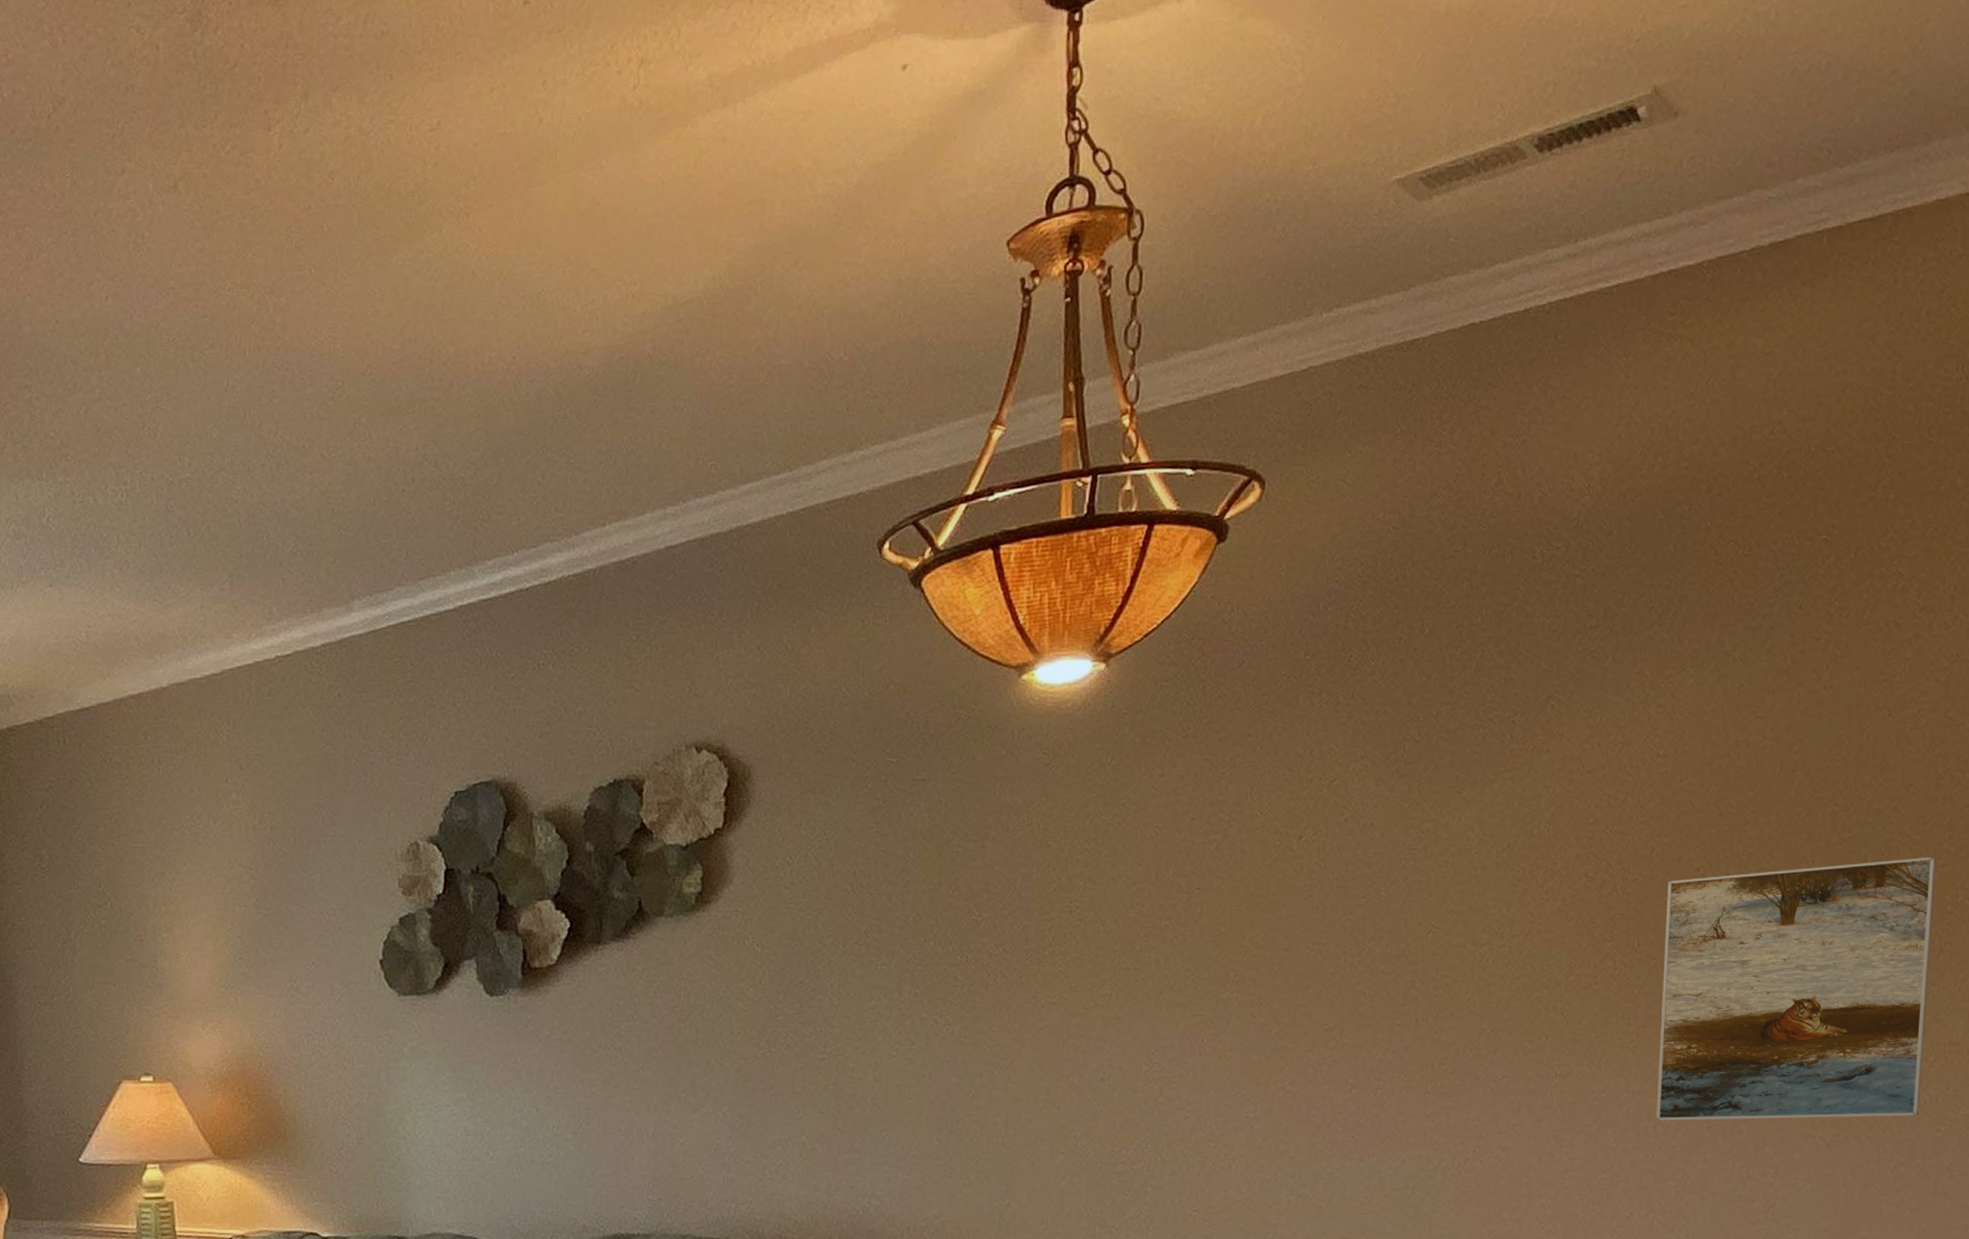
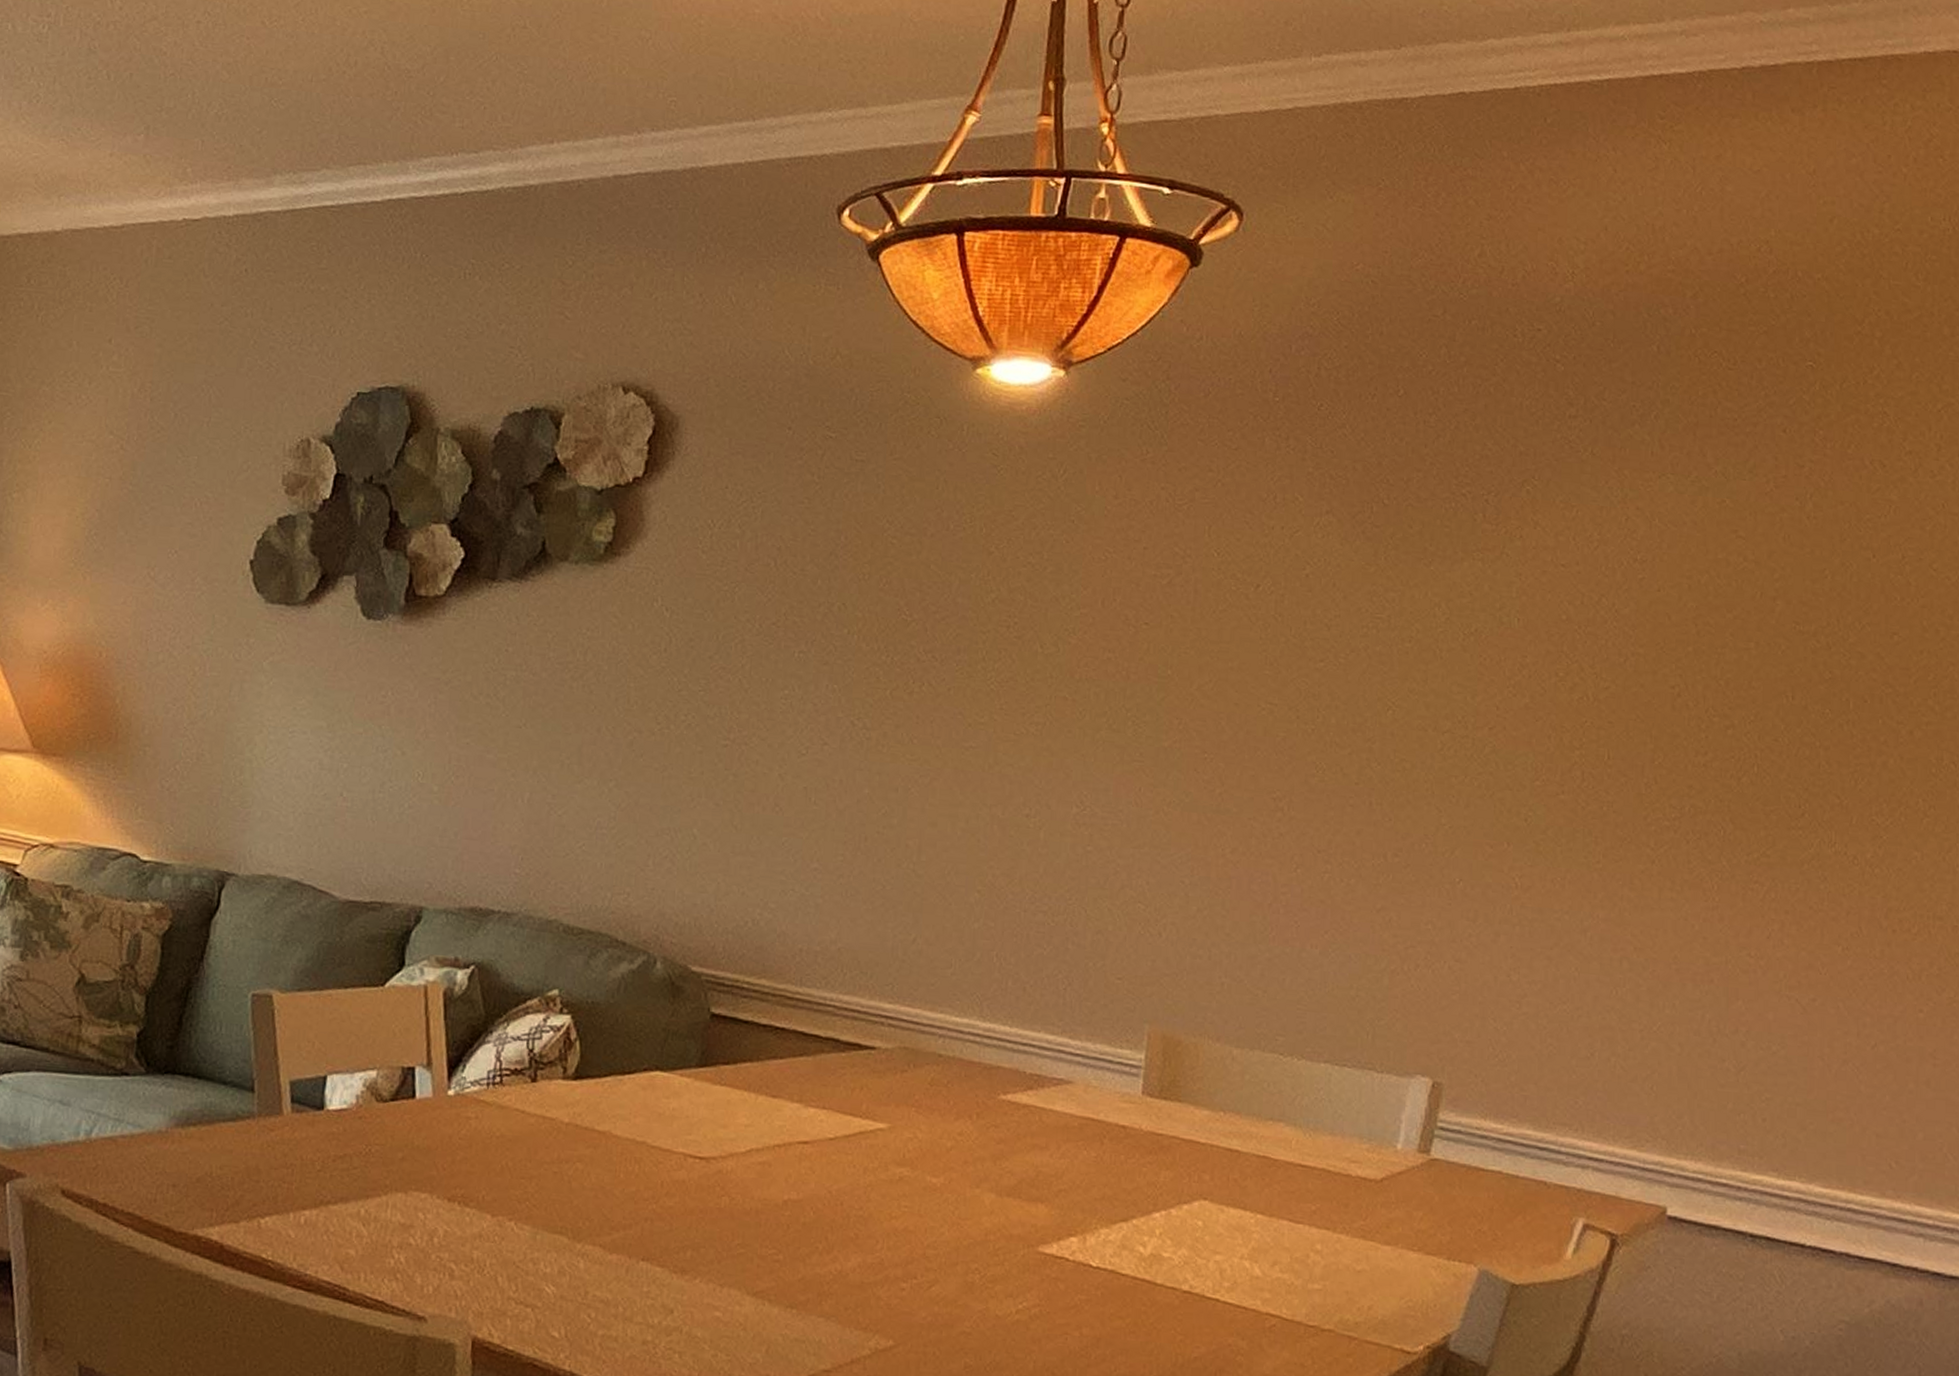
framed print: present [1656,856,1936,1121] -> none [1621,694,1921,991]

